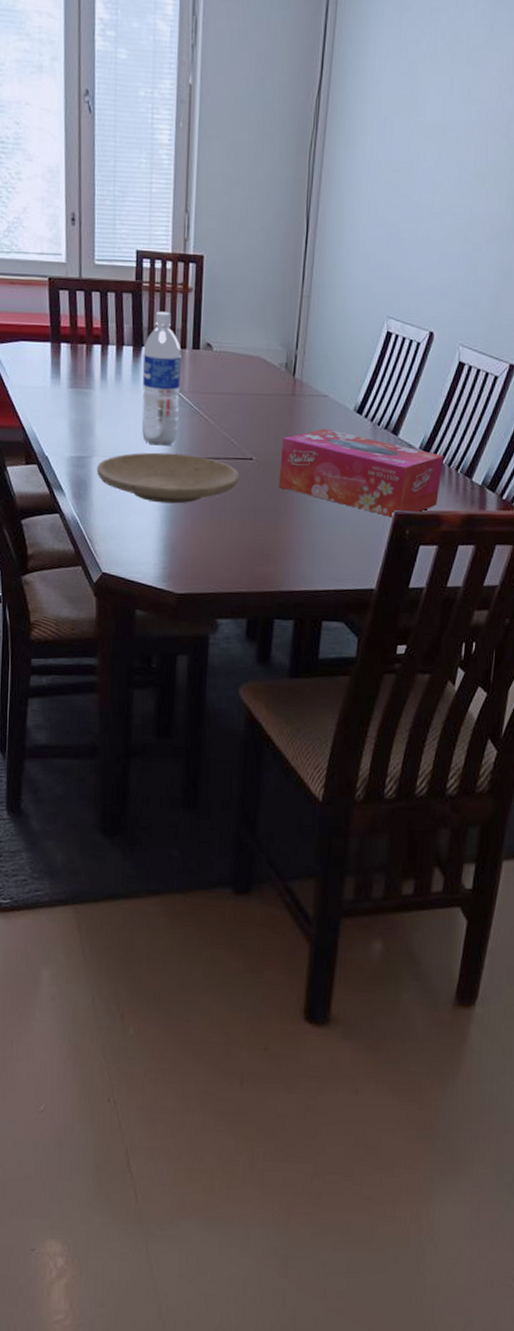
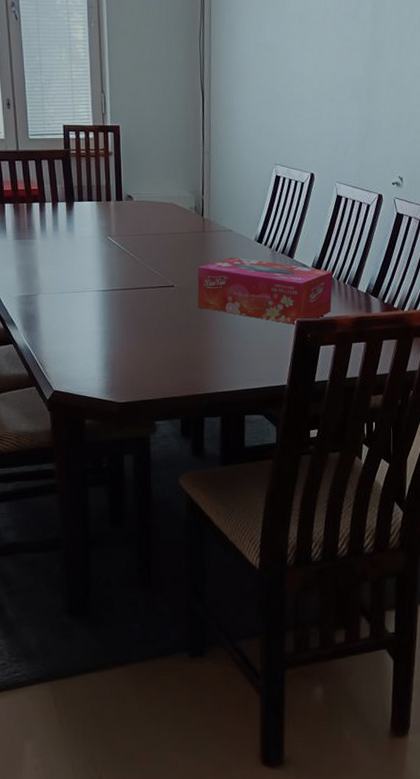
plate: present [96,452,240,504] -> none [42,286,165,328]
water bottle: present [141,311,181,446] -> none [75,172,109,281]

